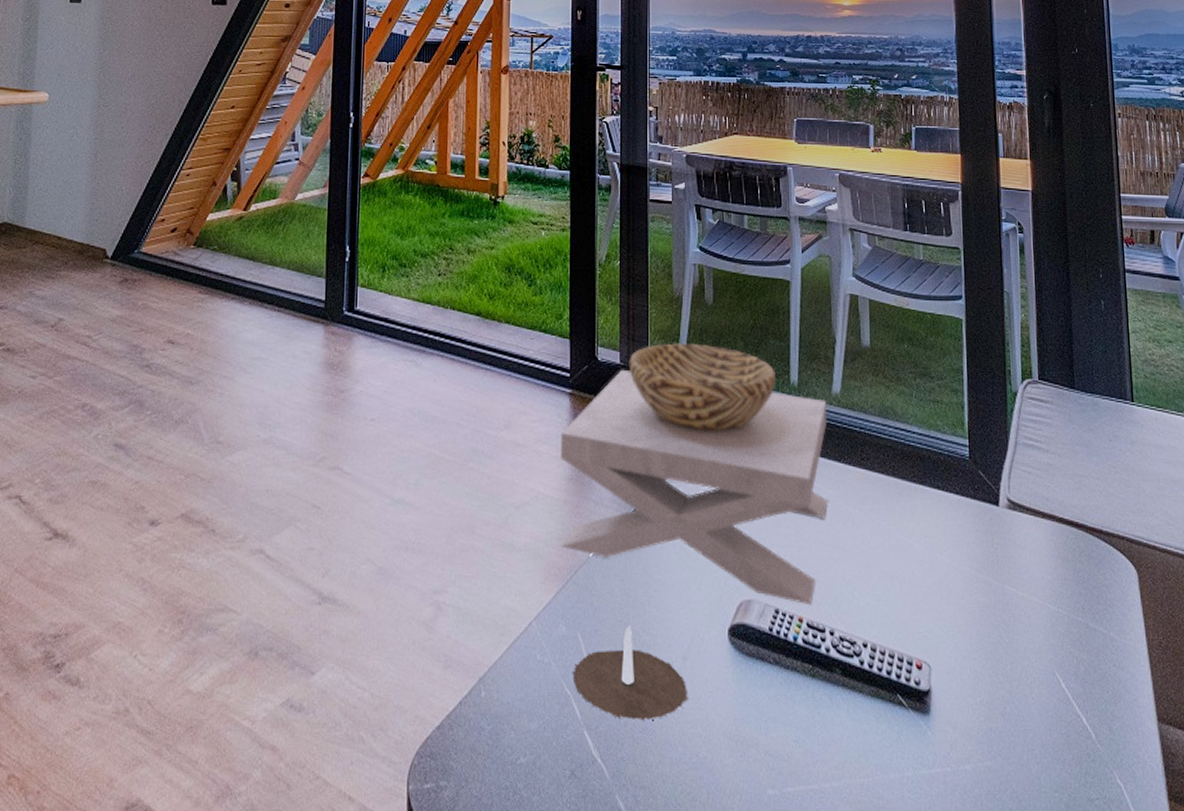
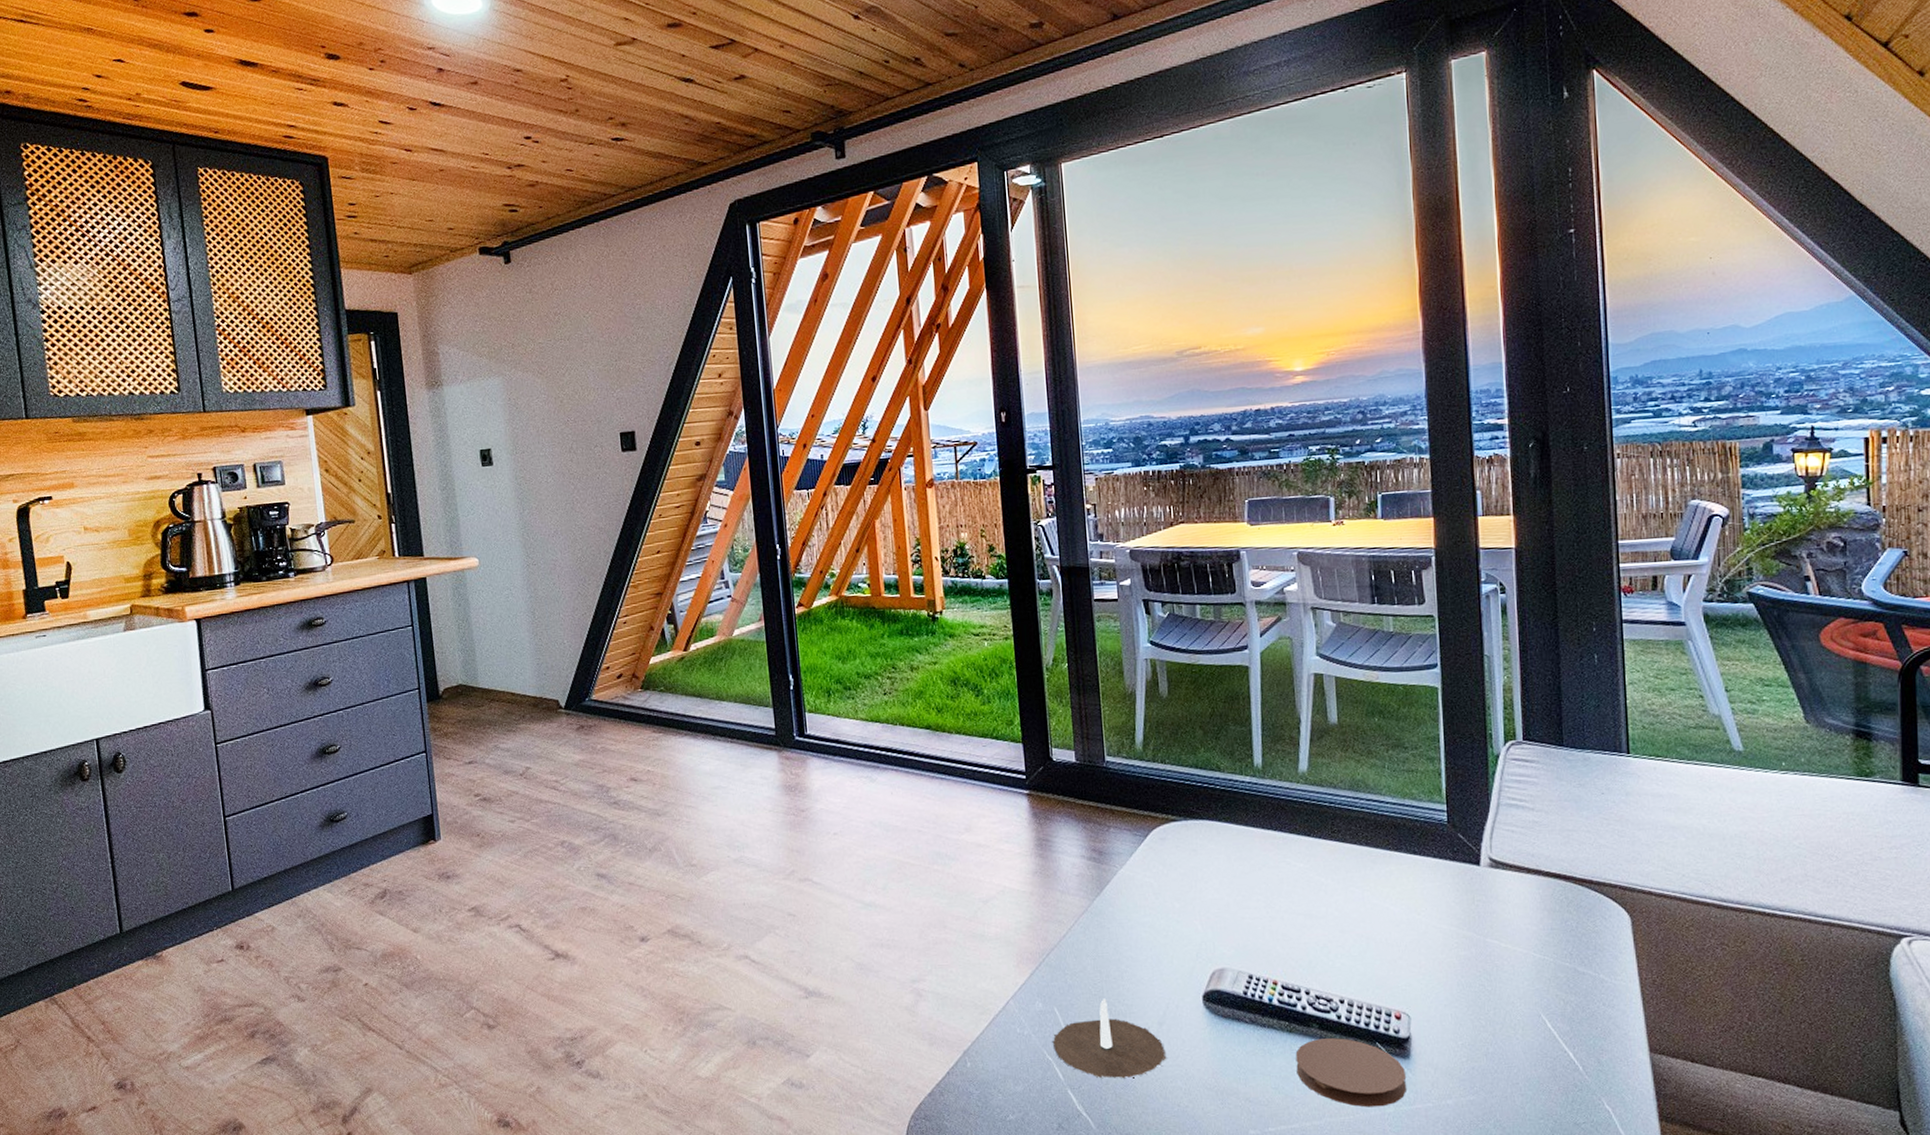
decorative bowl: present [560,343,828,606] -> none [1022,736,1299,970]
coaster: none [817,686,927,769] -> present [1295,1038,1407,1108]

